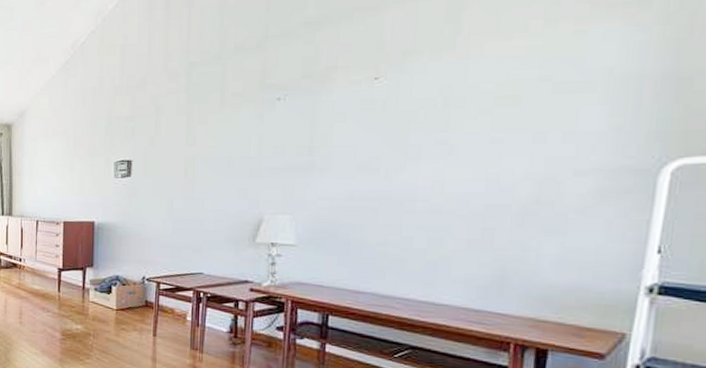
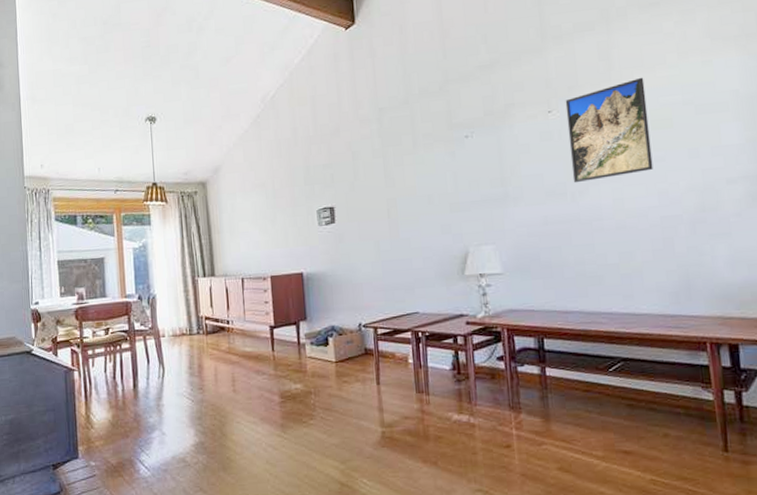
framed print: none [390,45,496,159] -> present [565,77,653,183]

